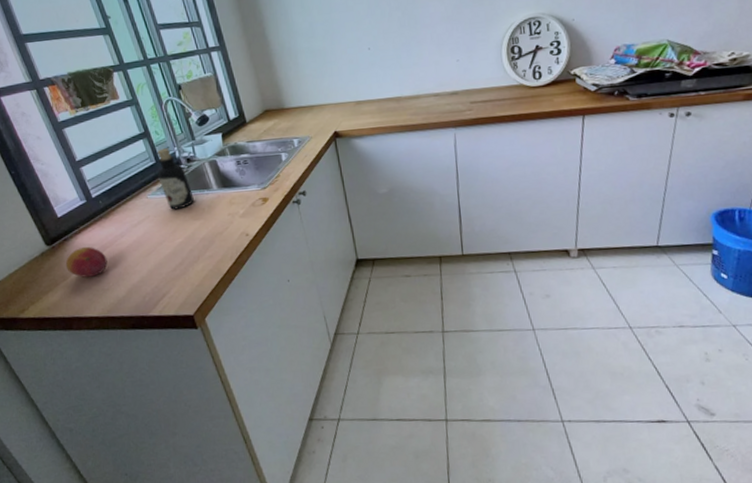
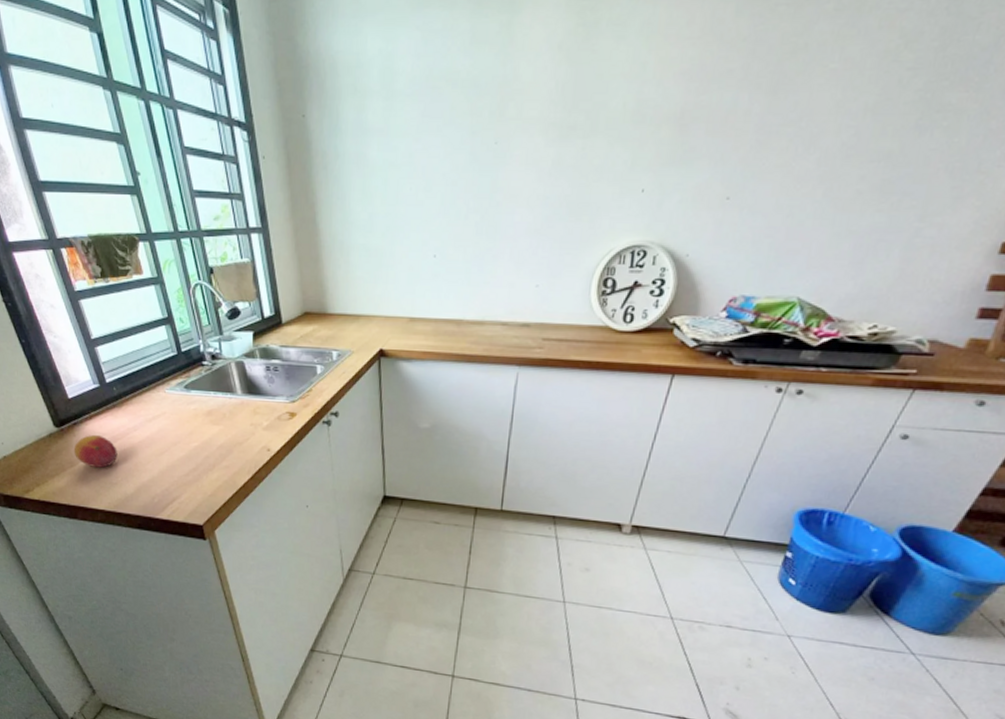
bottle: present [157,148,194,210] -> none [178,339,215,410]

